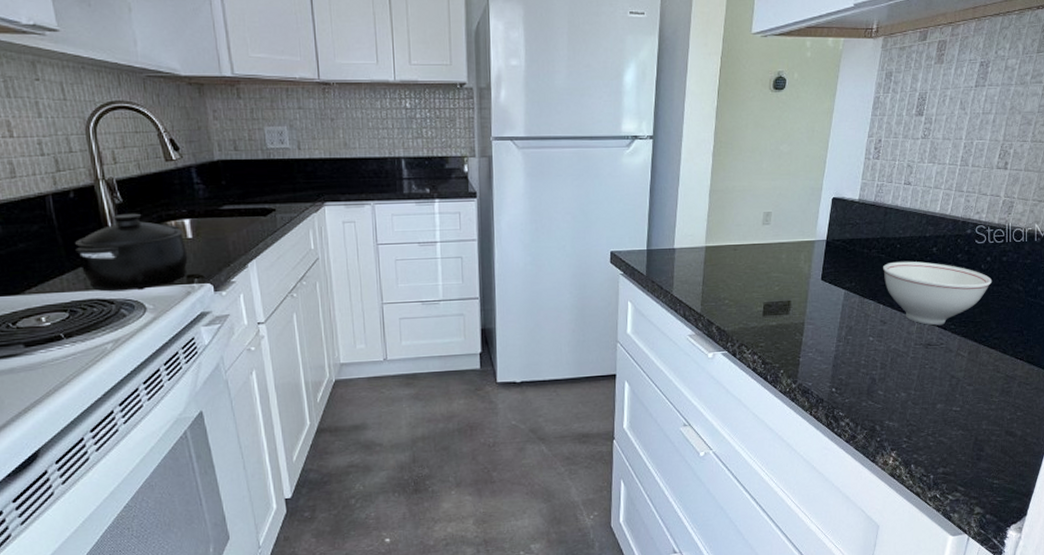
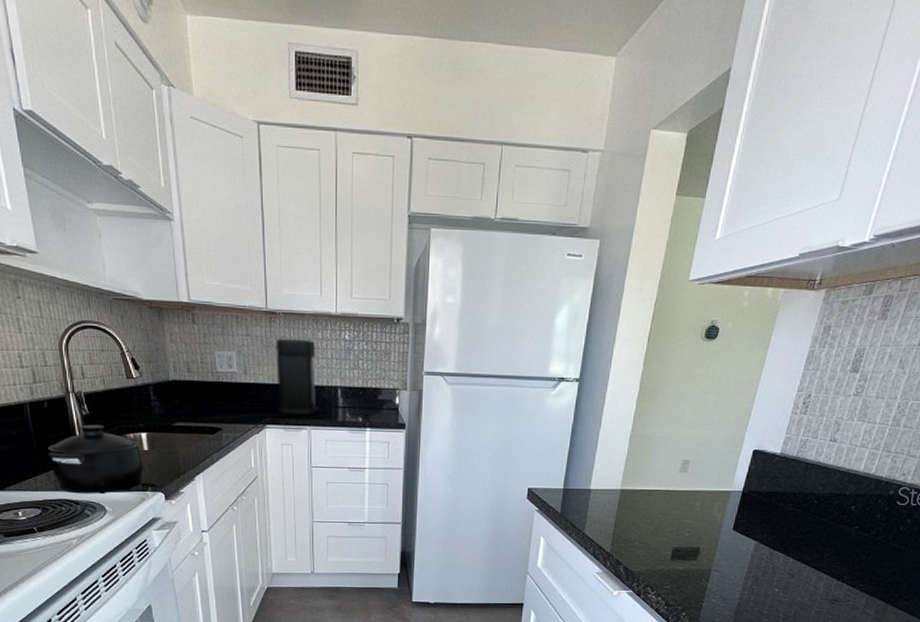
coffee maker: none [331,110,381,192] -> present [276,339,318,417]
bowl: present [883,261,993,326] -> none [797,517,910,583]

